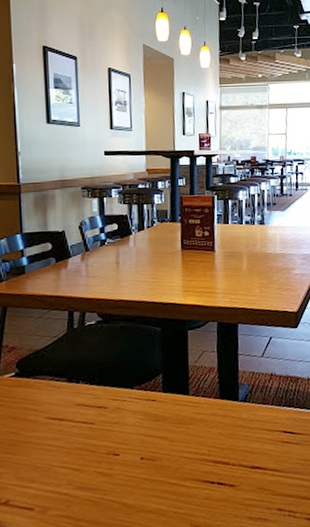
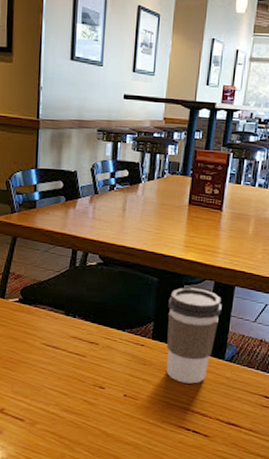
coffee cup: none [174,331,229,433] -> present [166,287,222,384]

